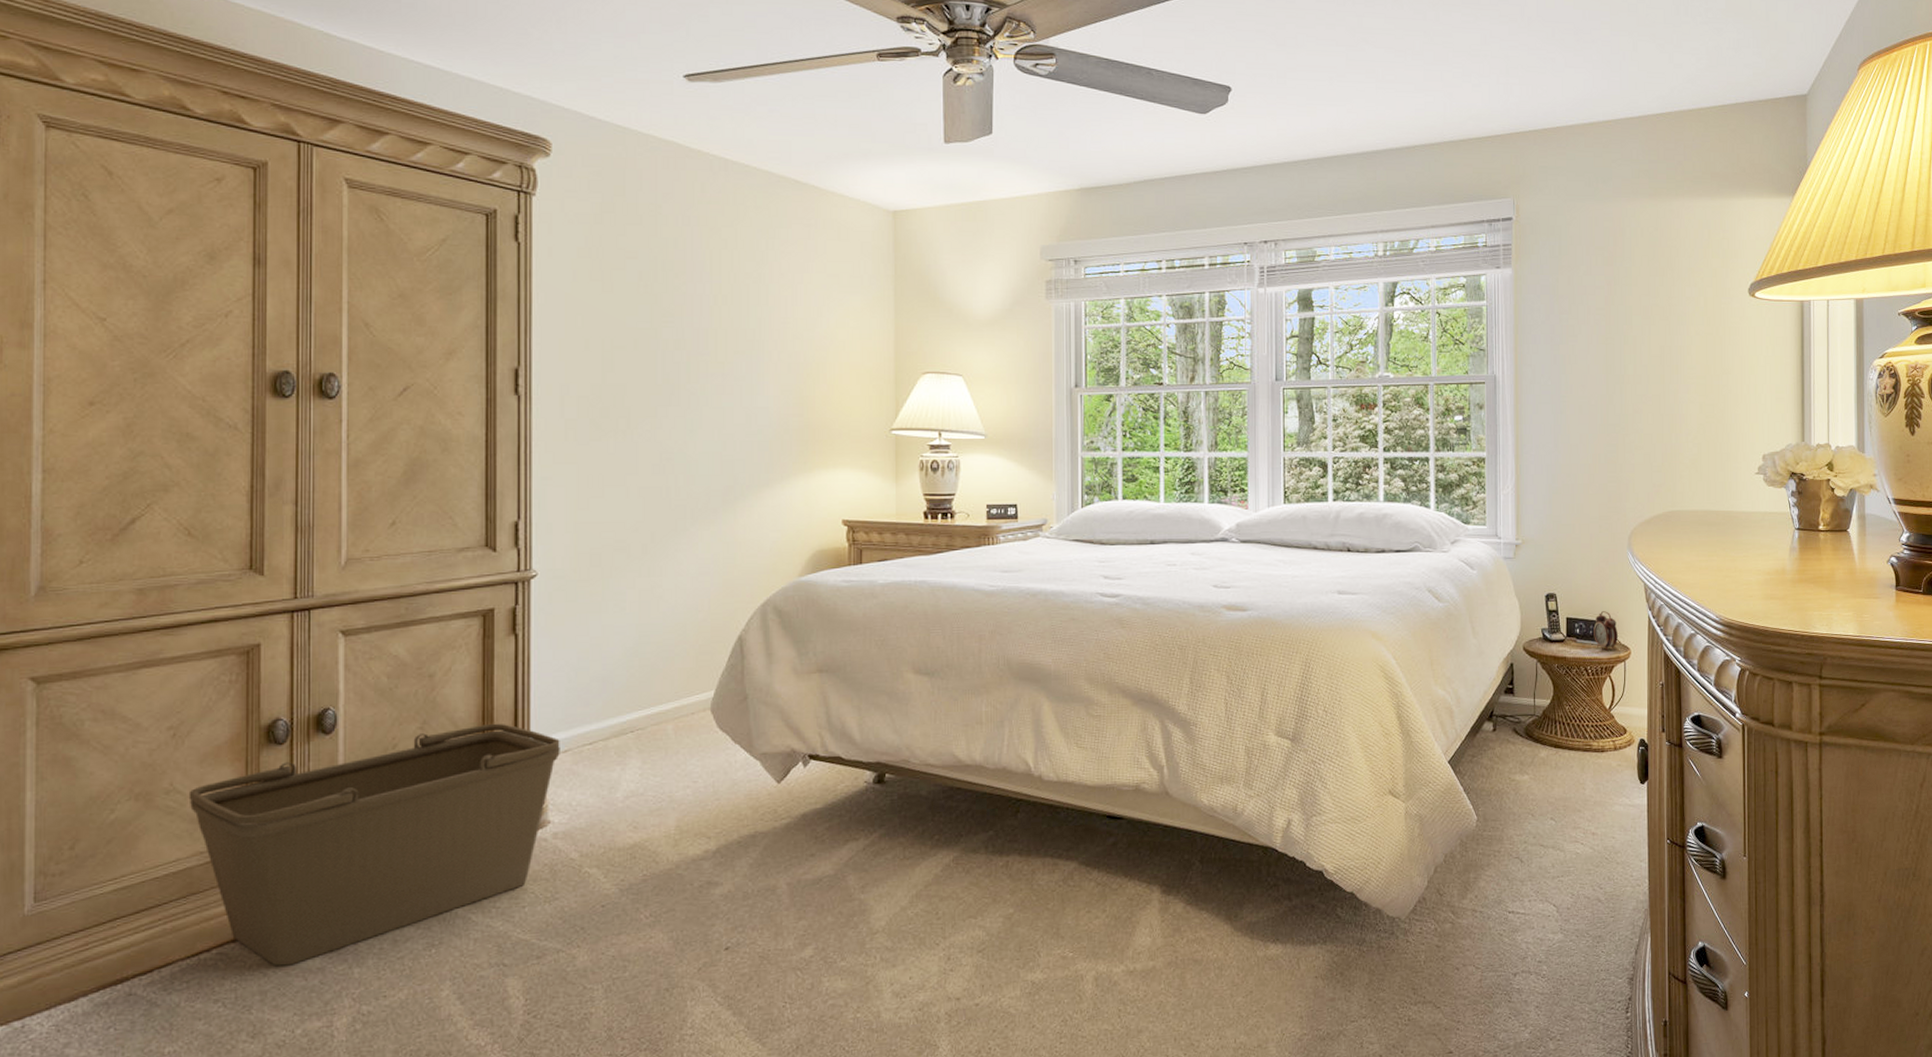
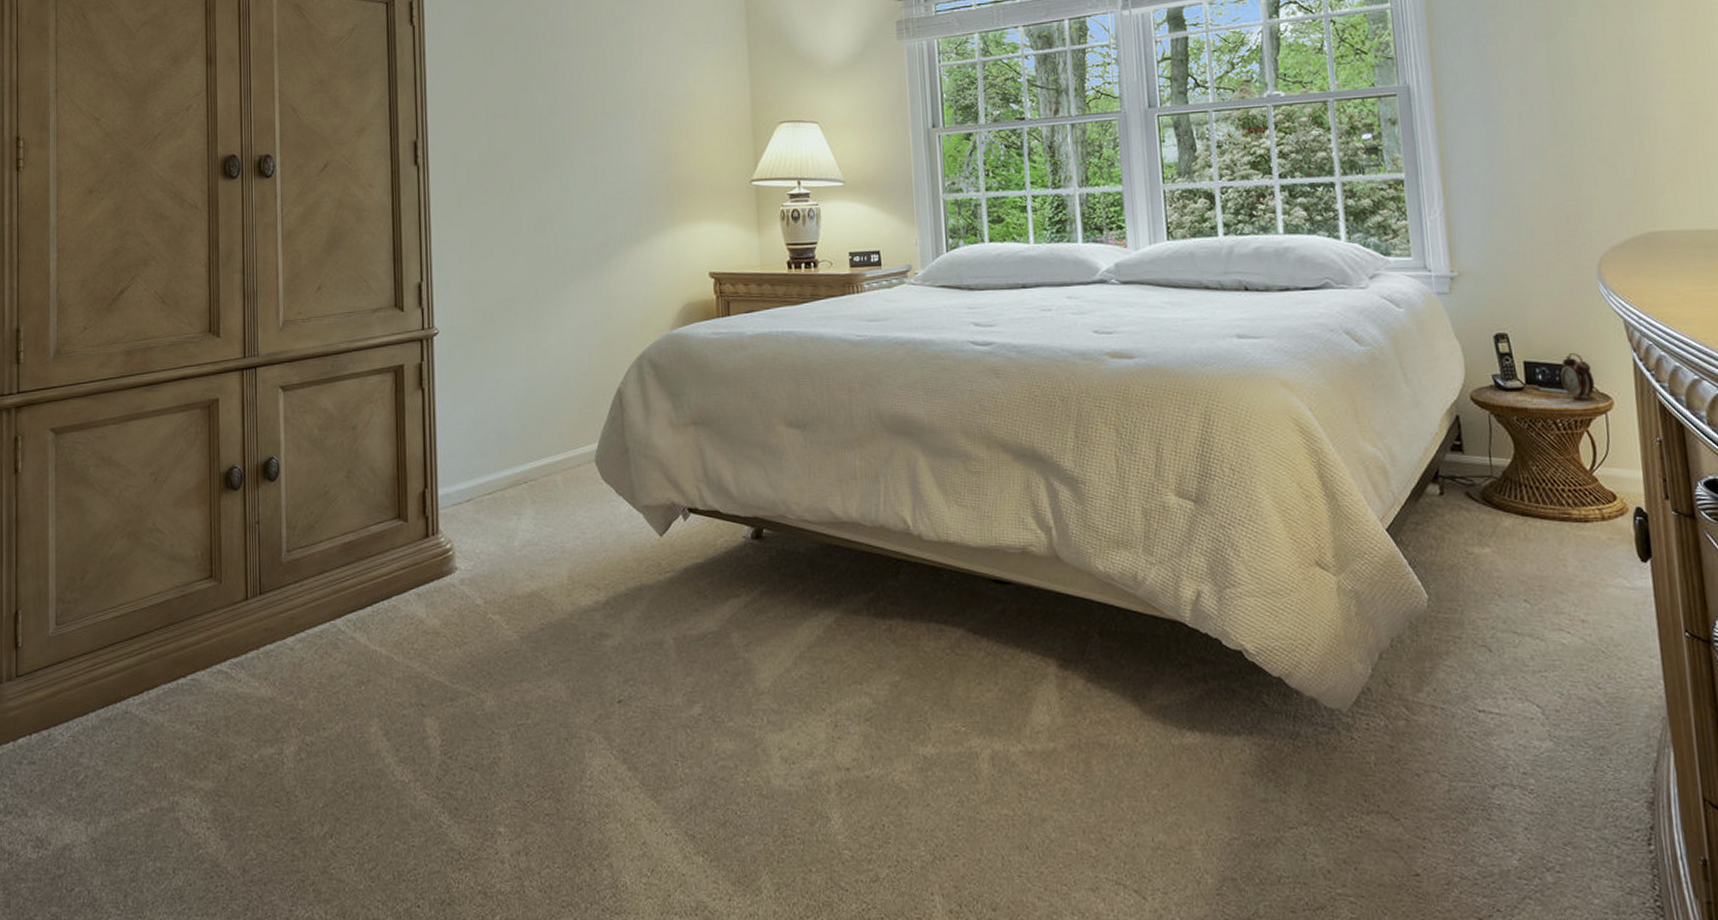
bicycle basket: present [188,723,560,966] -> none [167,472,464,694]

